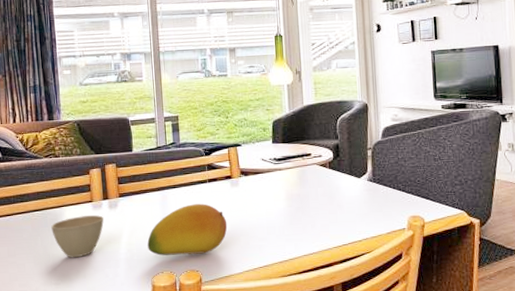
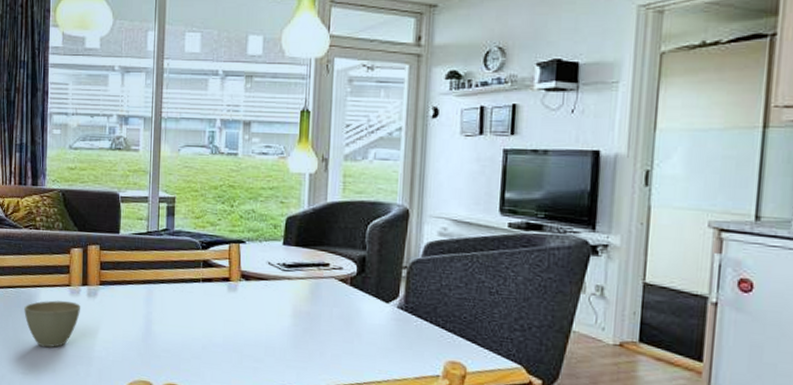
fruit: present [147,204,228,256] -> none [125,305,219,367]

